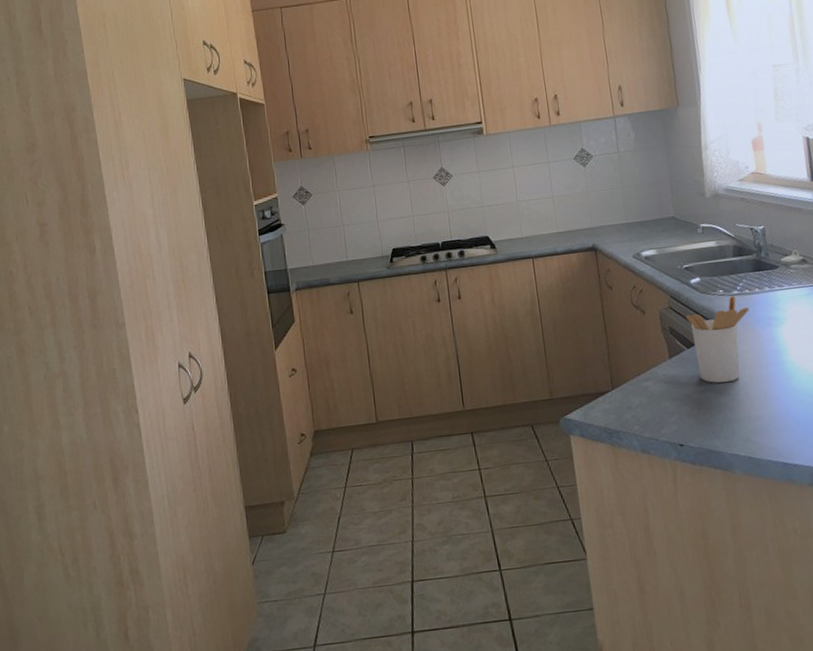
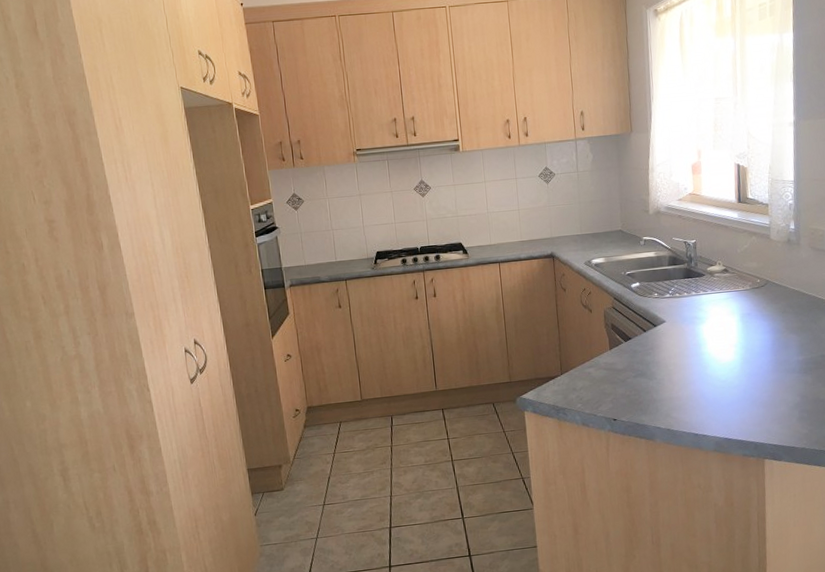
utensil holder: present [686,295,749,383] -> none [626,298,678,370]

